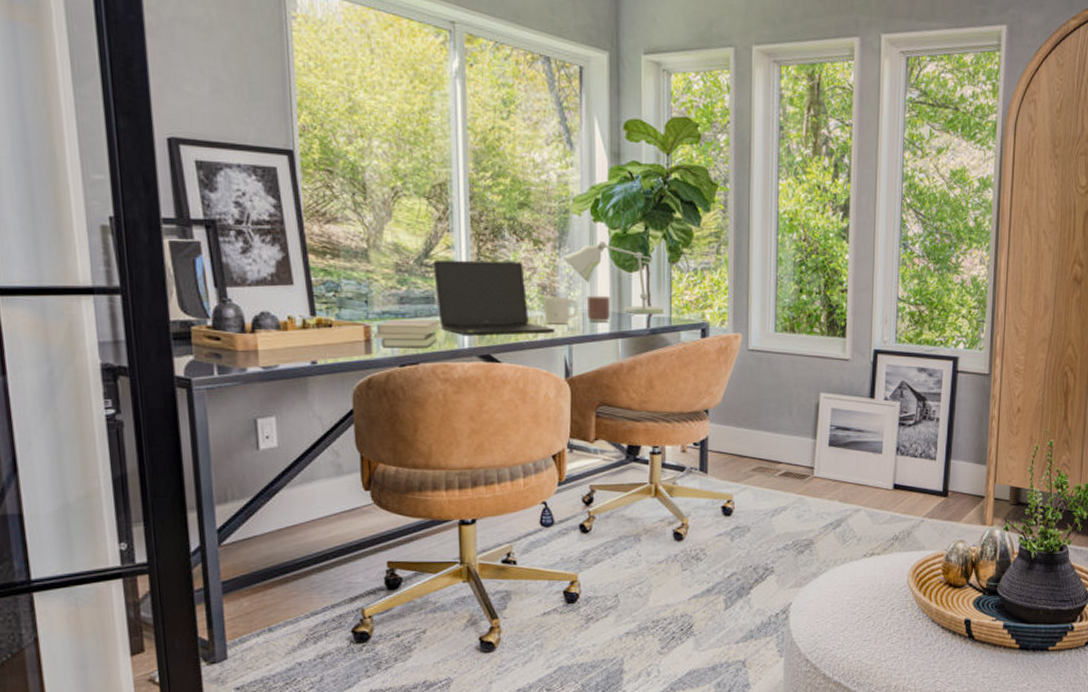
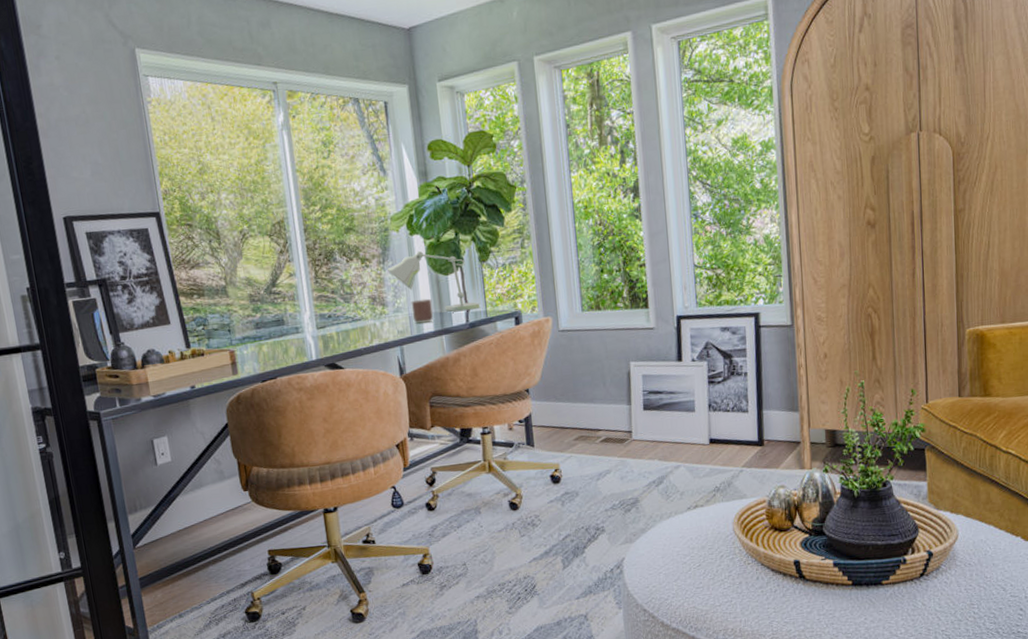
books: present [374,319,440,348] -> none [238,338,291,368]
laptop: present [433,259,555,337] -> none [279,279,387,350]
mug: present [542,297,578,324] -> none [374,304,405,330]

